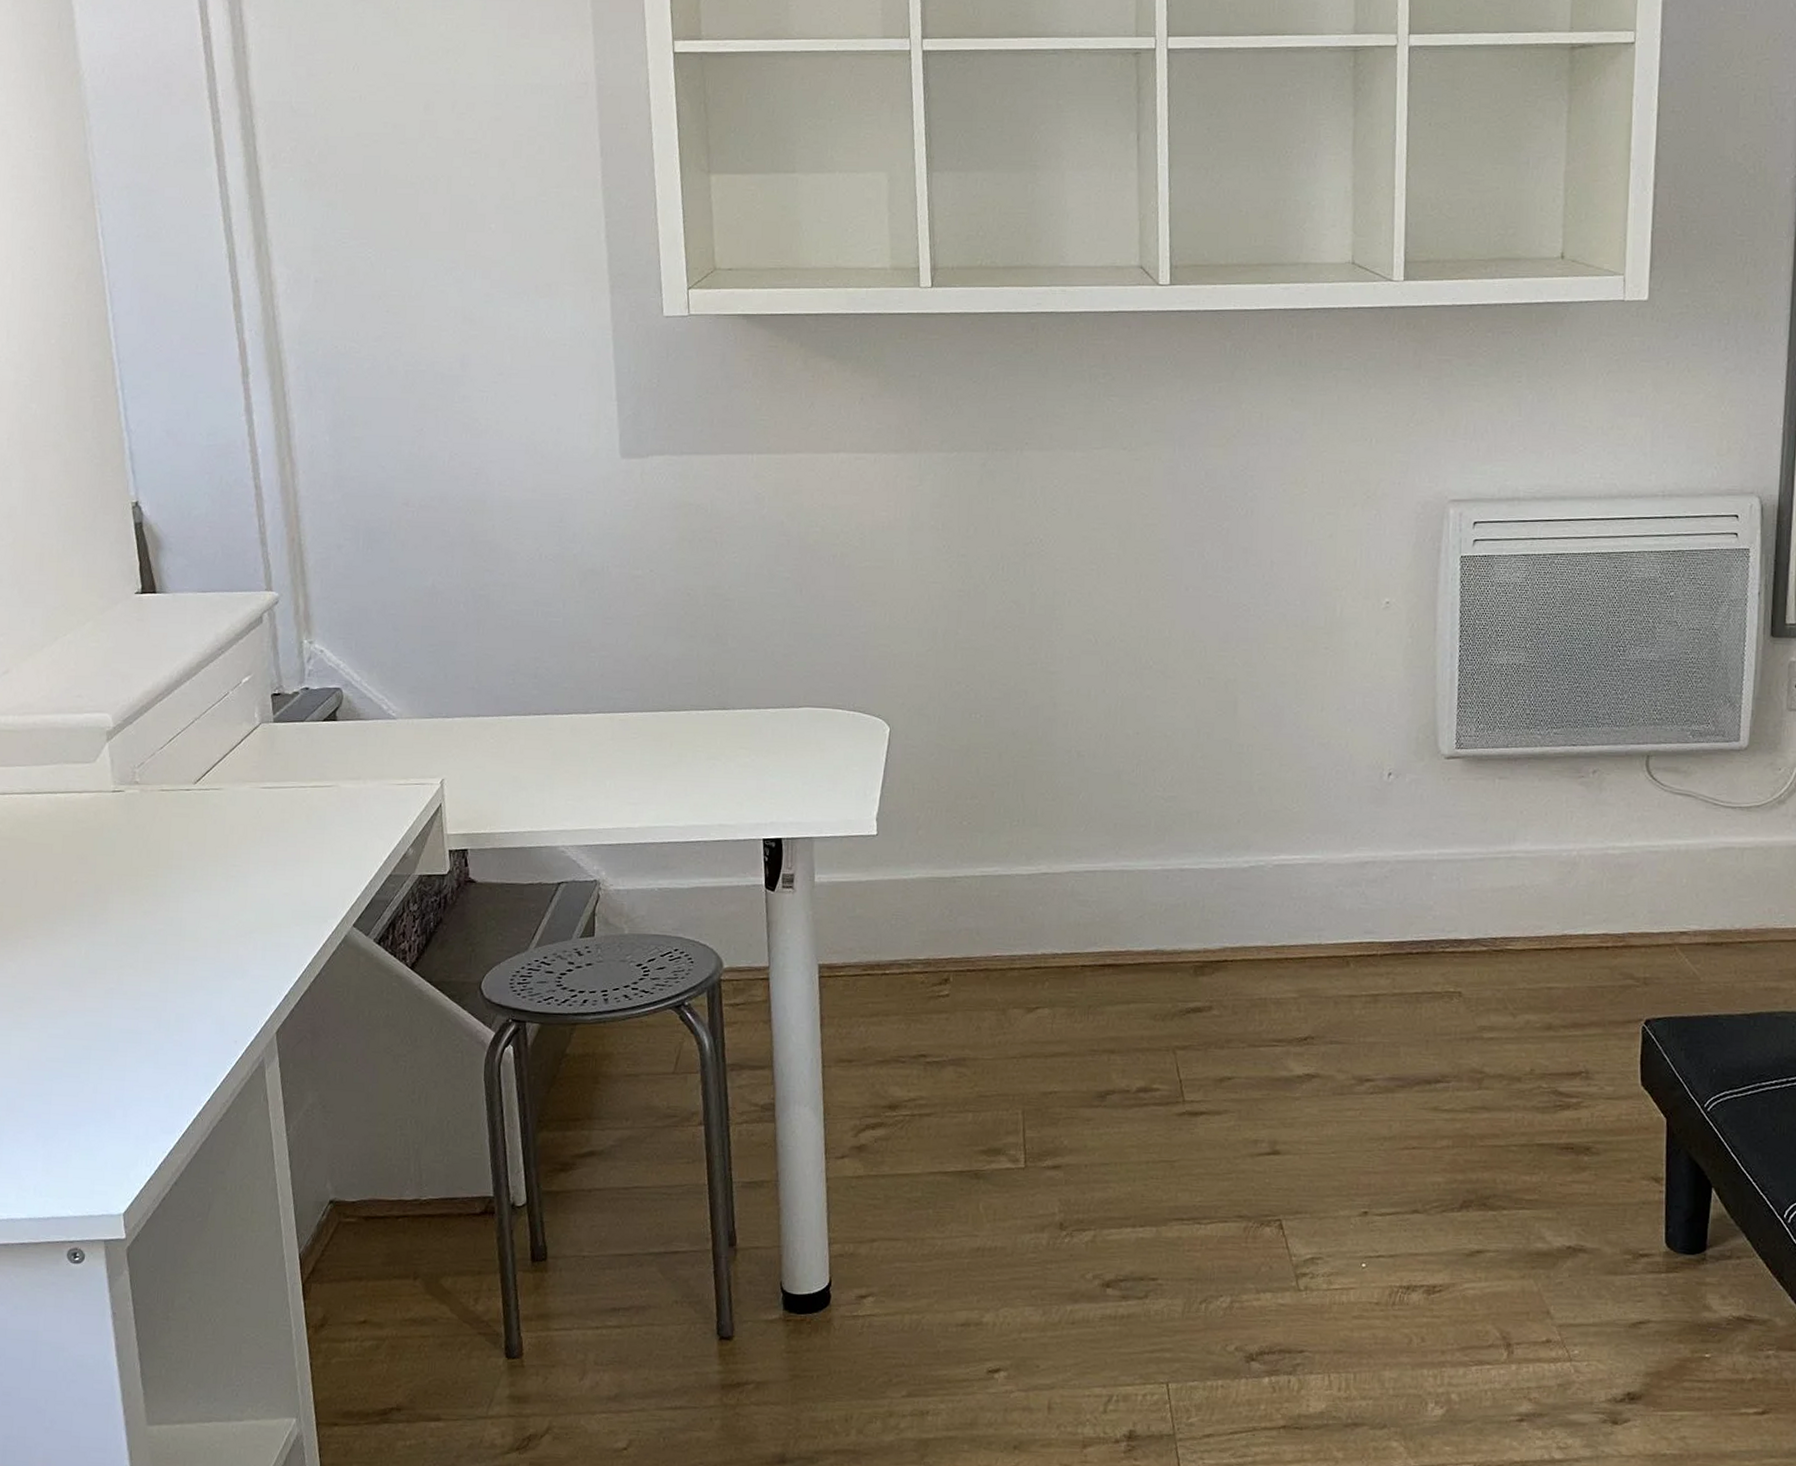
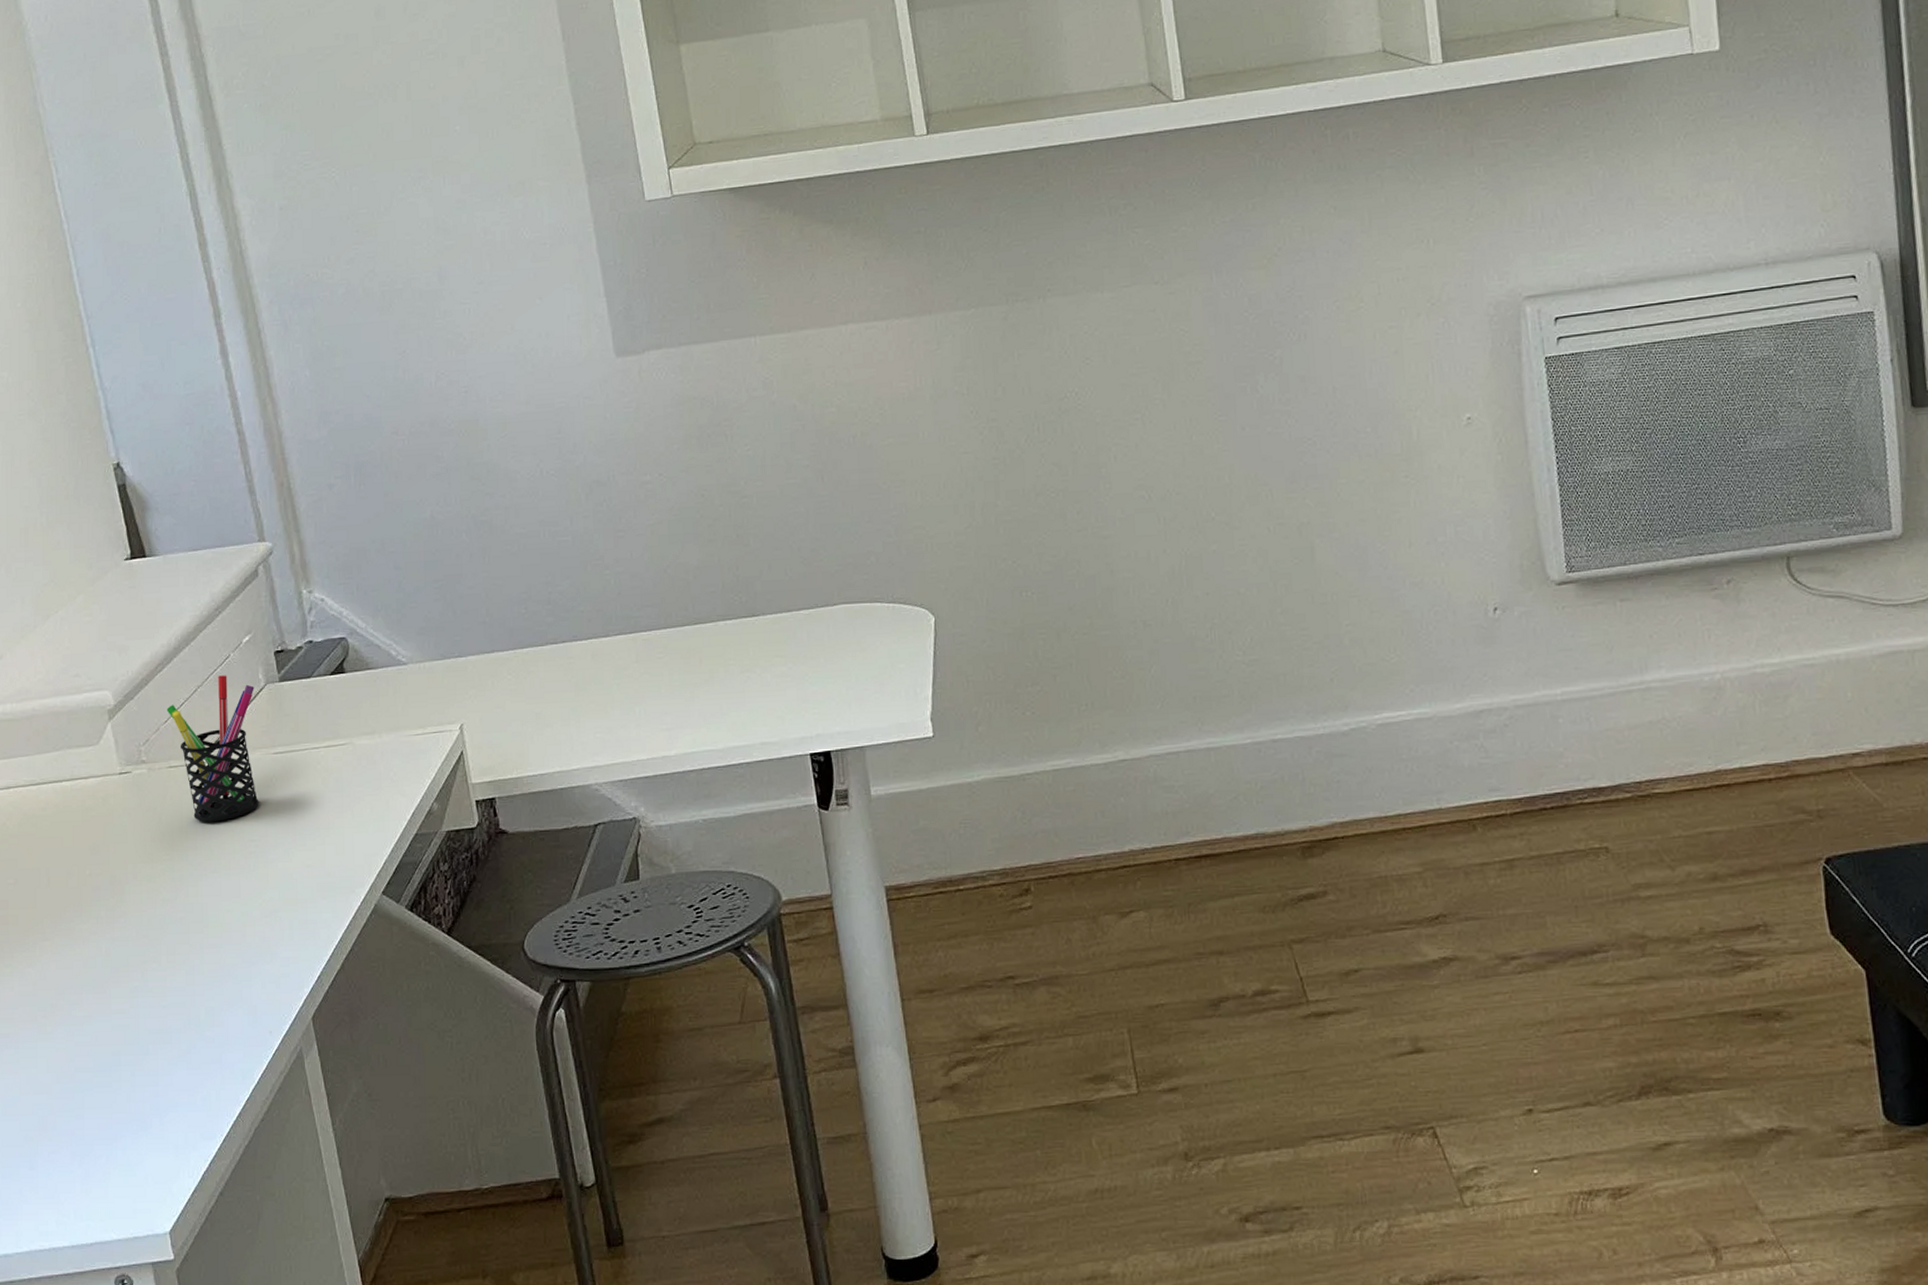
pen holder: none [163,710,250,845] -> present [166,675,259,822]

